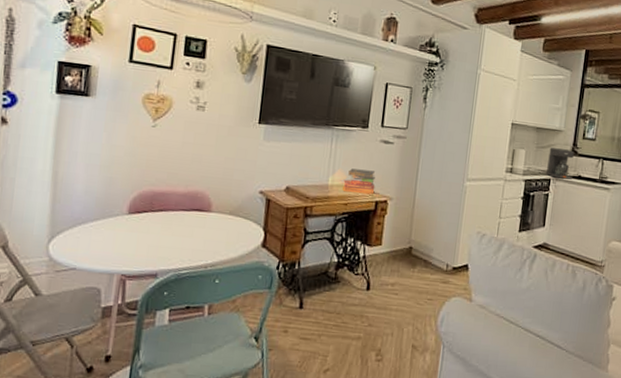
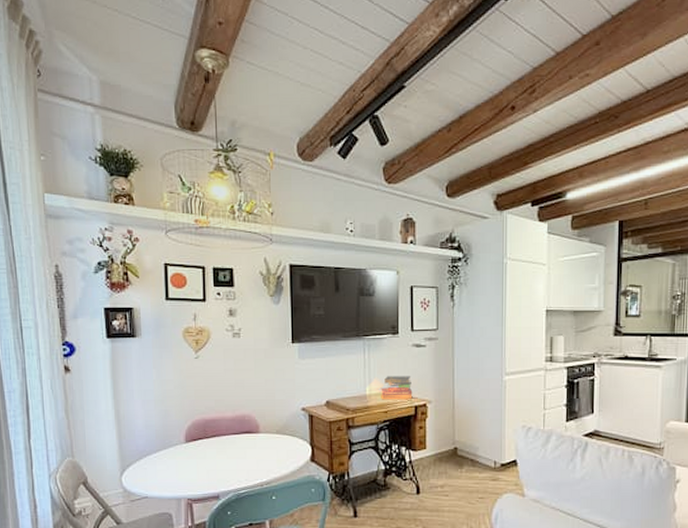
coffee maker: present [545,147,574,180] -> none [588,330,619,361]

